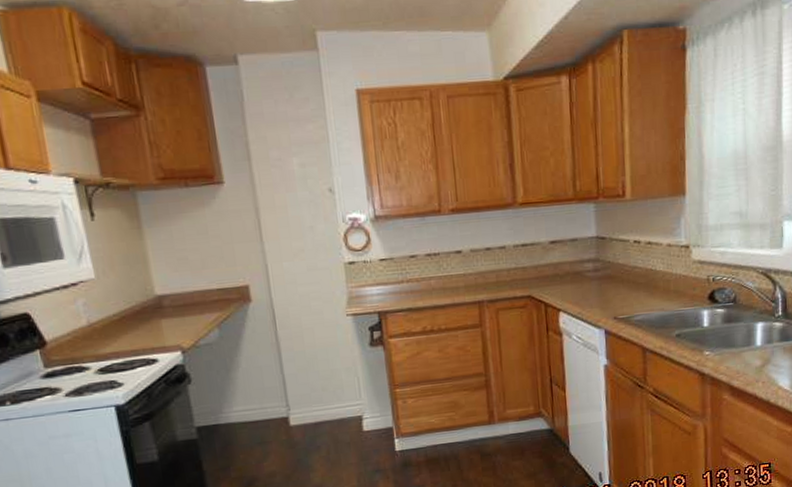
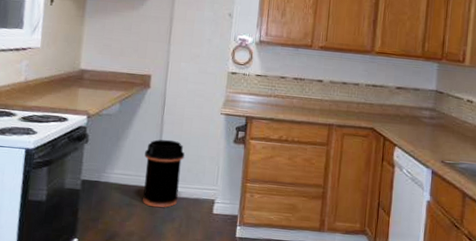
trash can: none [265,358,318,440] -> present [143,139,185,208]

